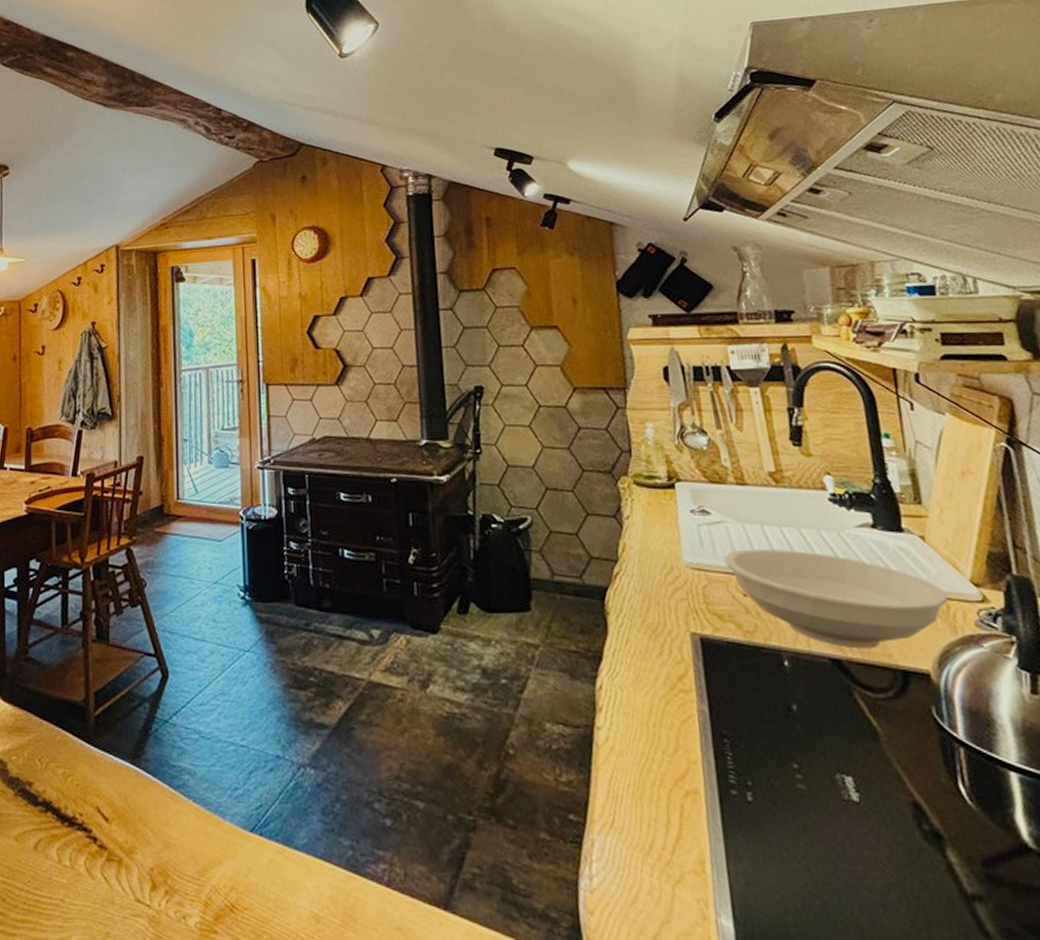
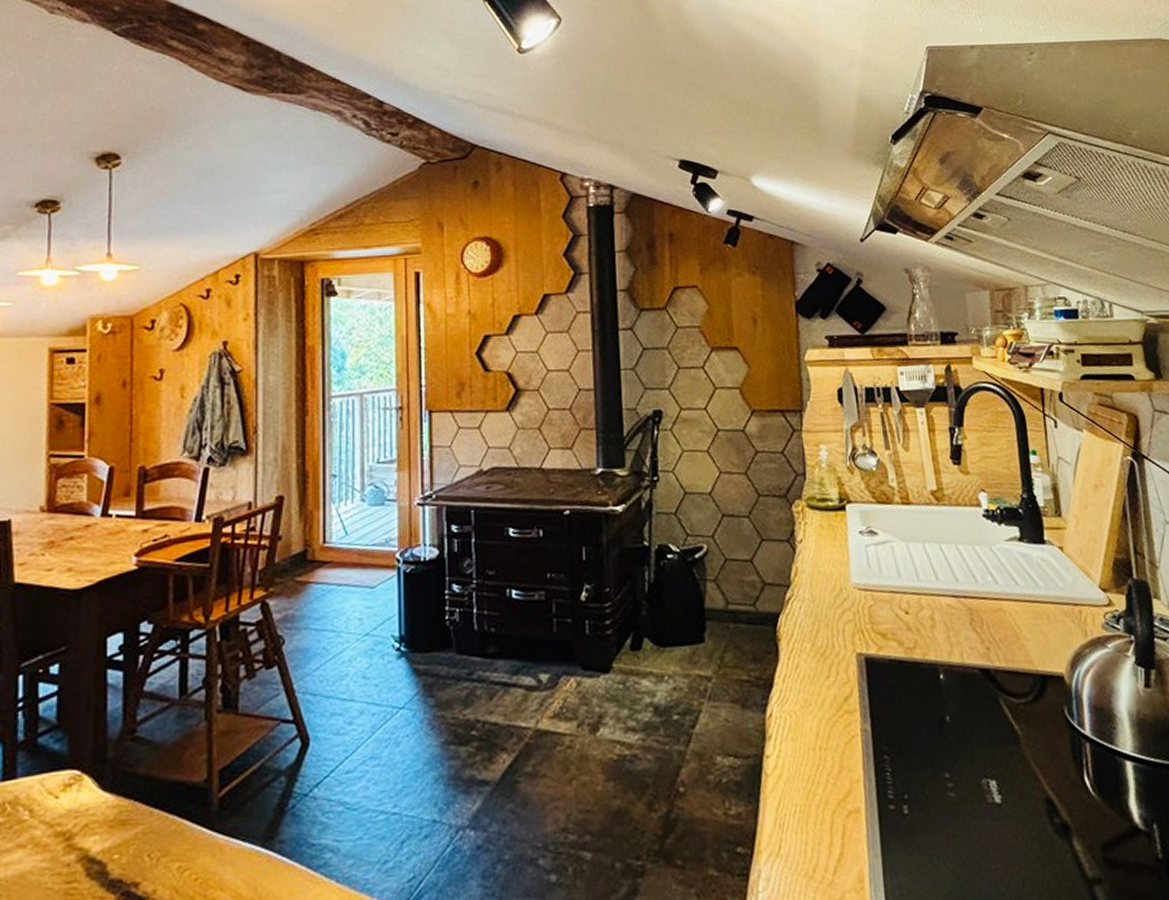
bowl: present [723,548,949,649] -> none [888,565,1081,658]

